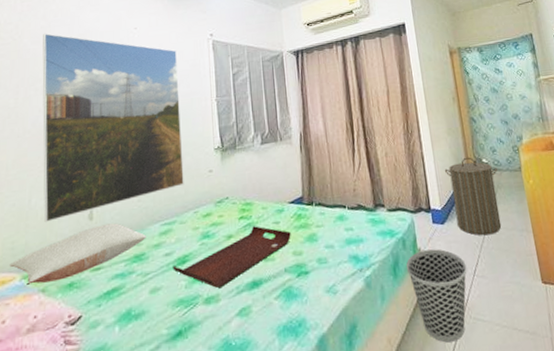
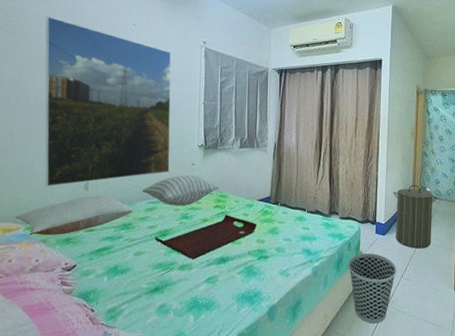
pillow: none [155,184,242,225] -> present [142,175,219,206]

